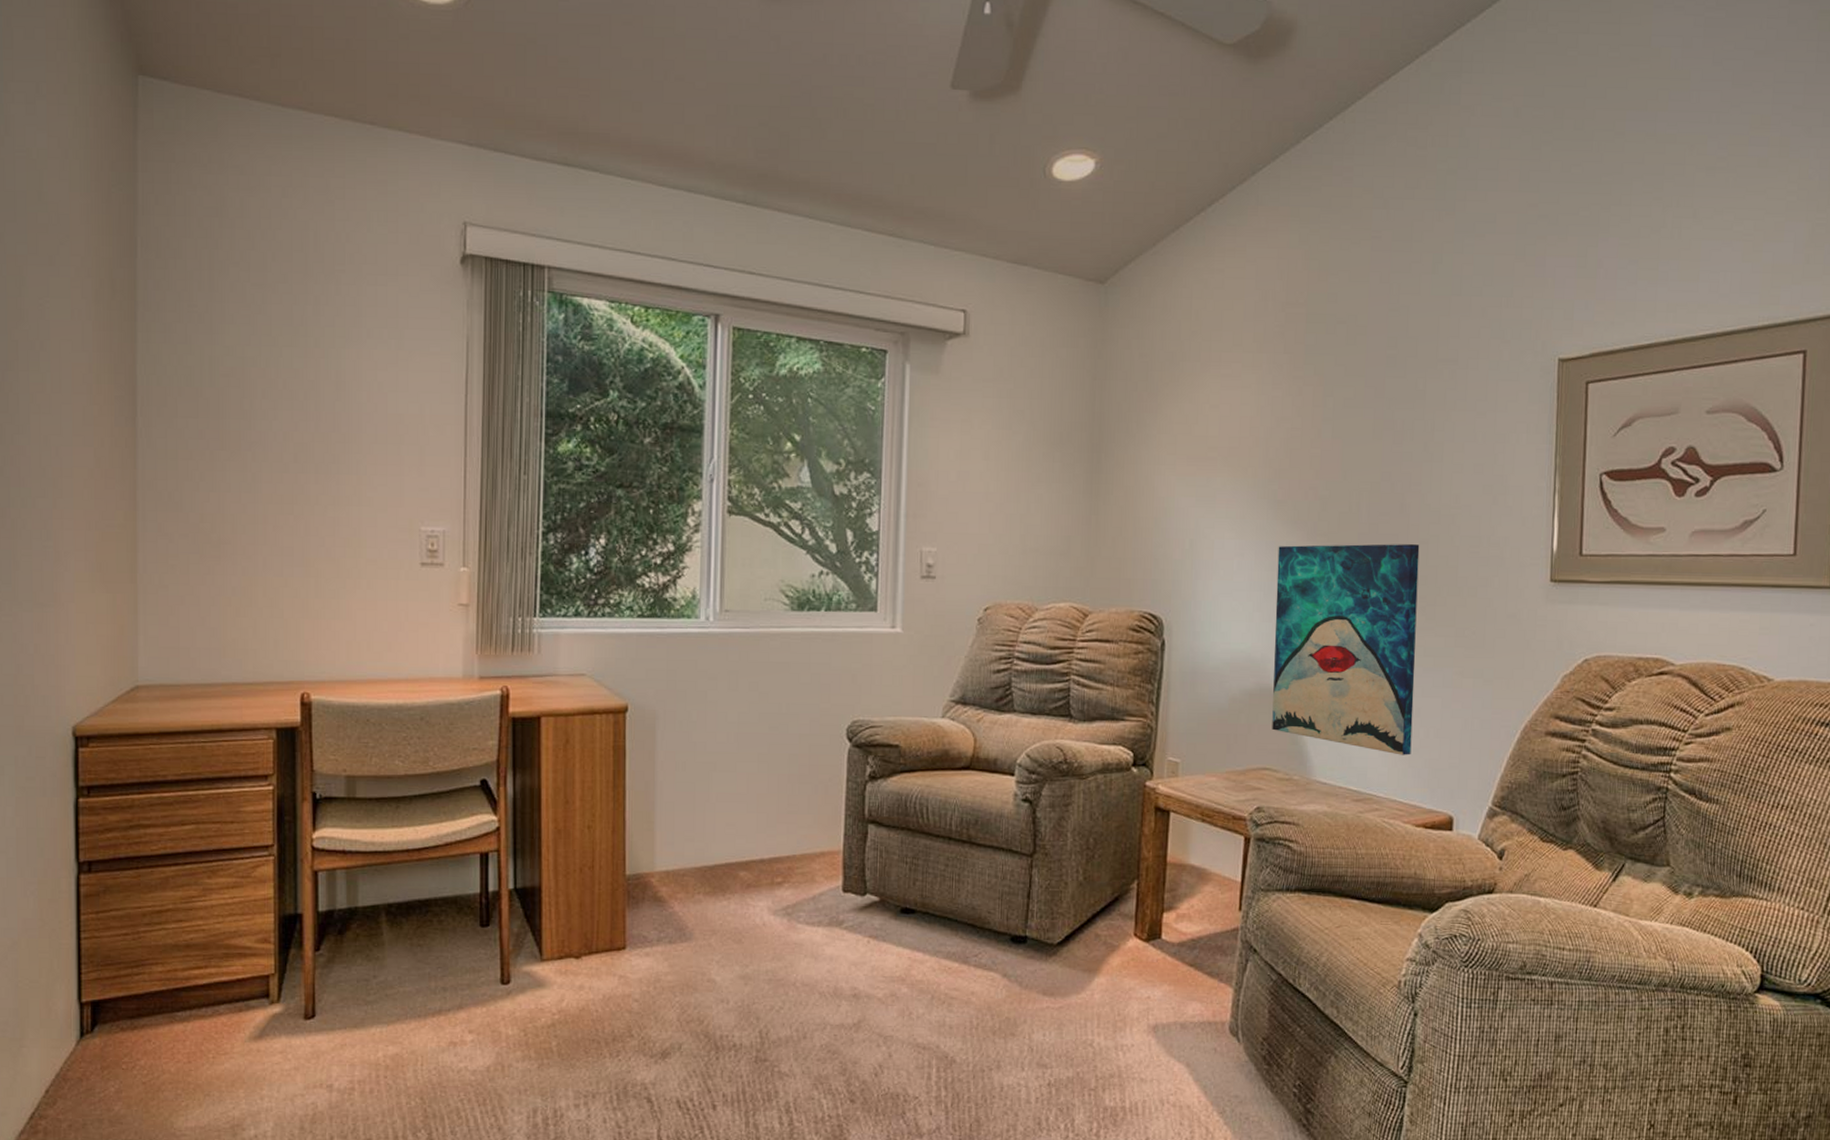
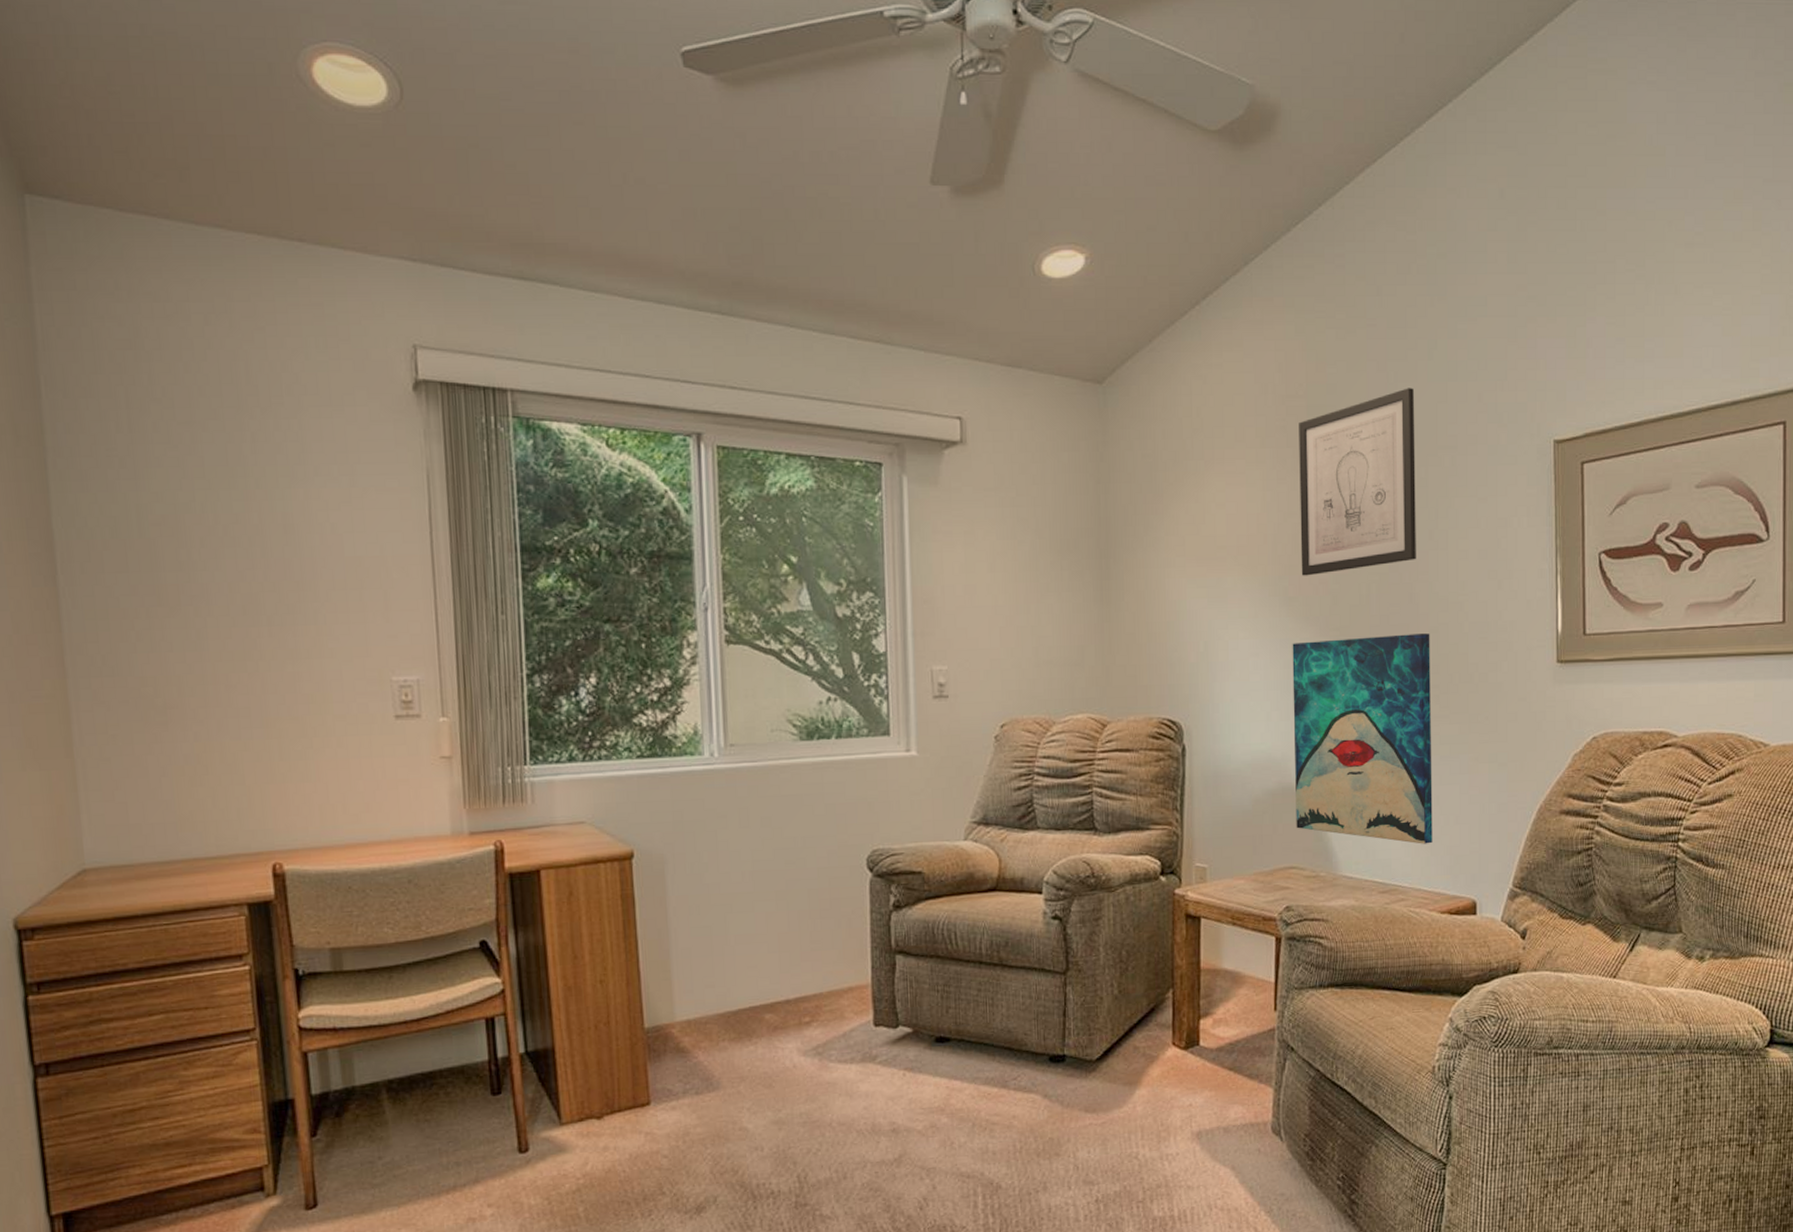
wall art: none [1291,300,1416,481] -> present [1299,388,1416,576]

